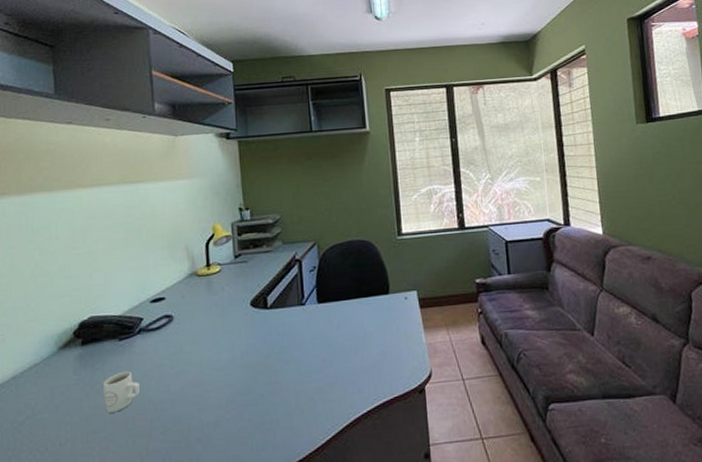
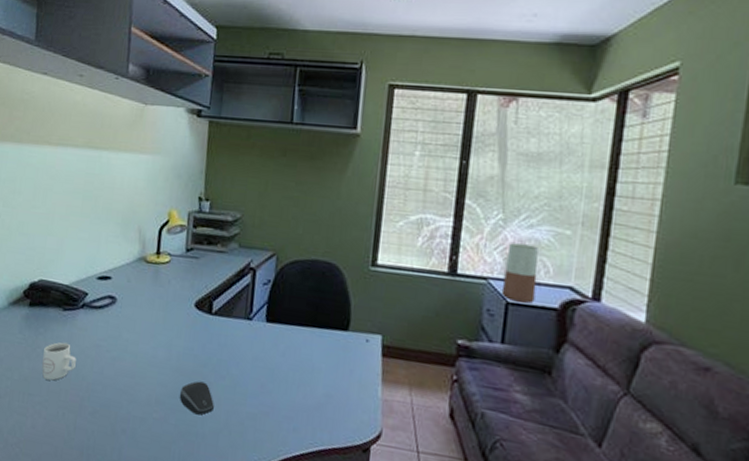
computer mouse: none [248,371,283,404] -> present [179,380,214,415]
vase: none [498,193,525,239] -> present [501,243,538,303]

